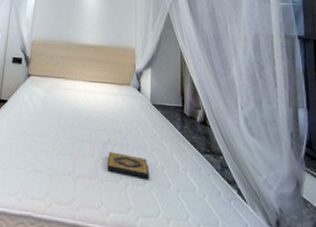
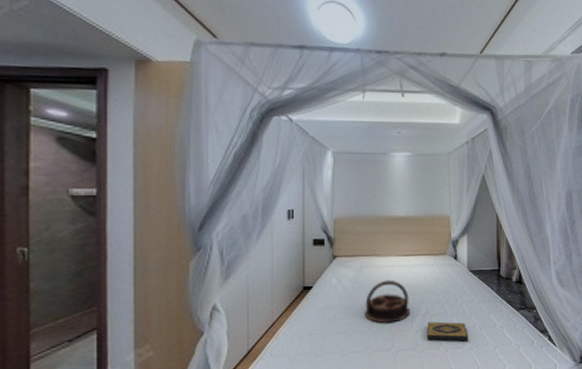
serving tray: none [49,103,93,148] -> present [364,279,411,324]

